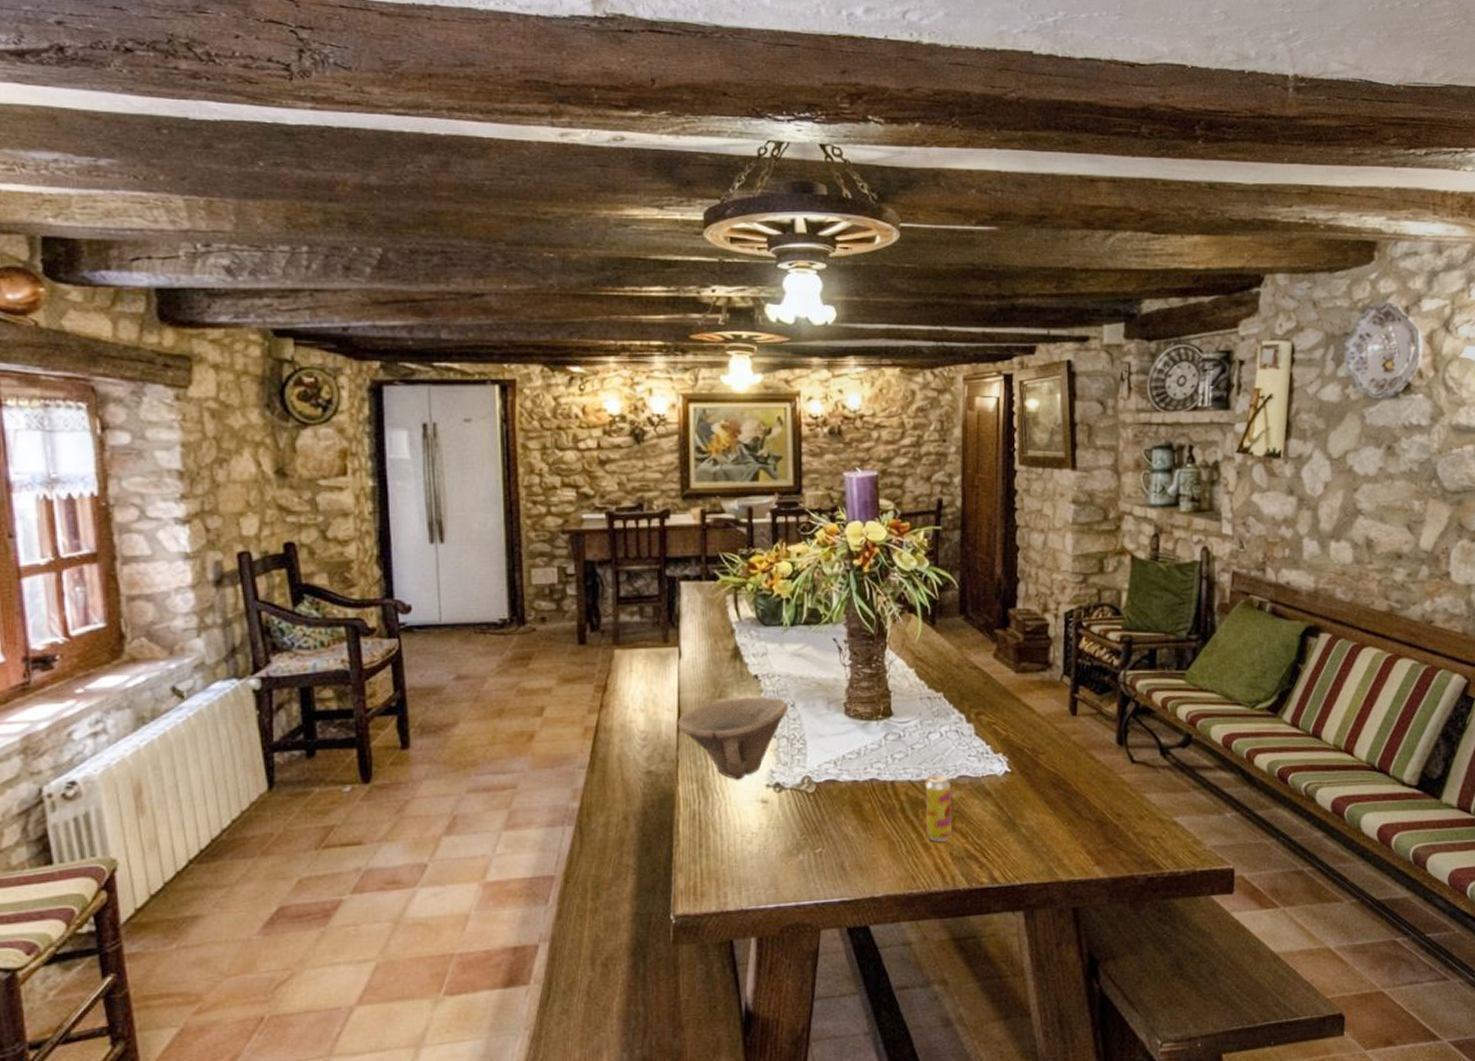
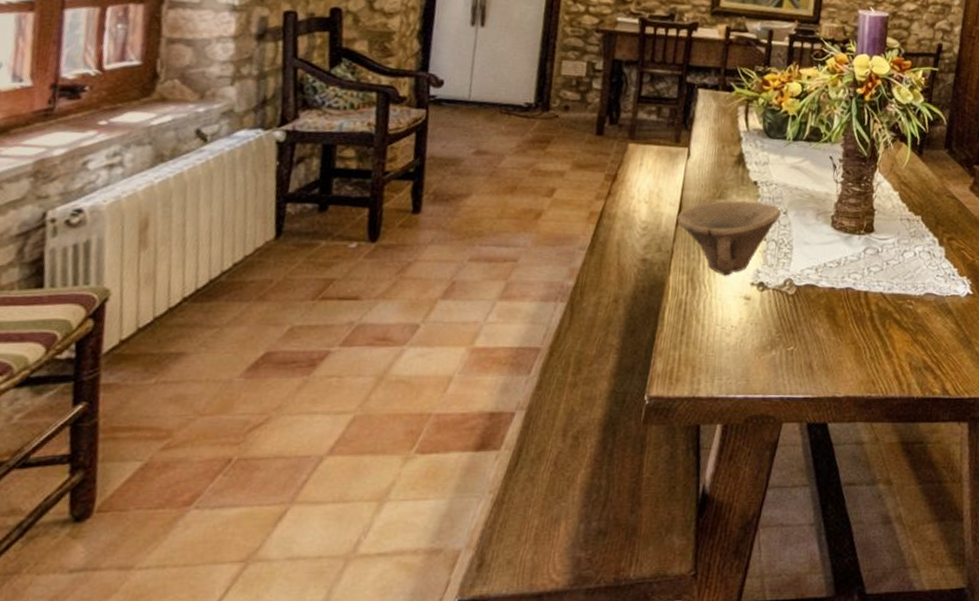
beverage can: present [925,774,952,842] -> none [891,289,918,352]

